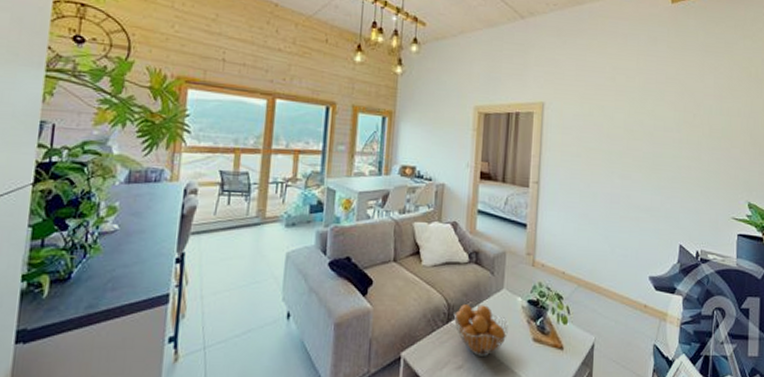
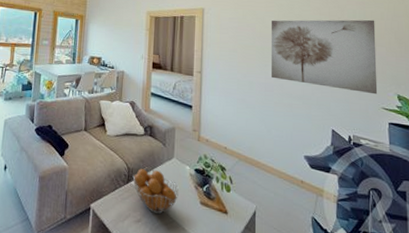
wall art: none [617,116,732,203] -> present [270,19,378,95]

